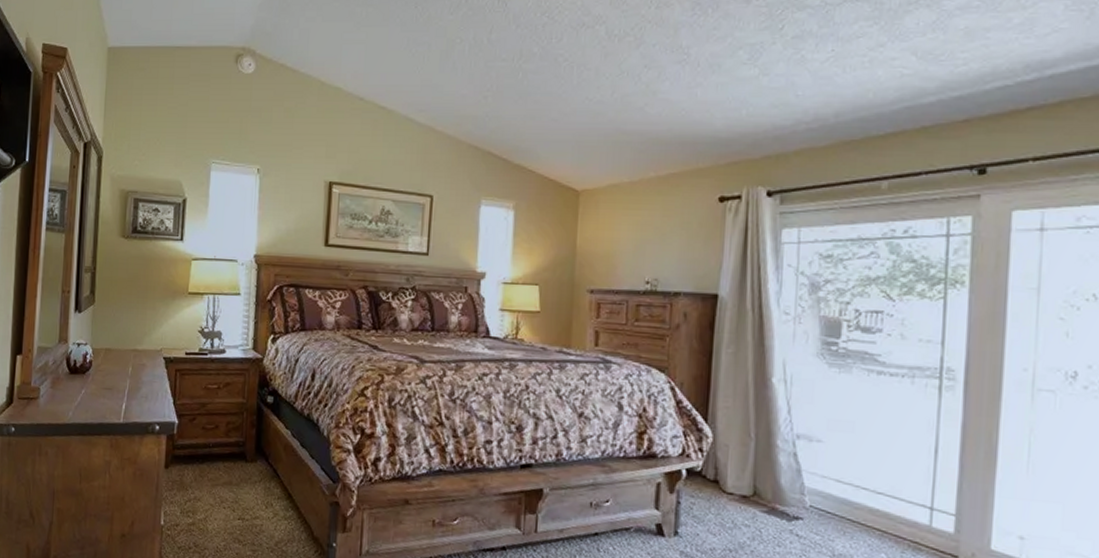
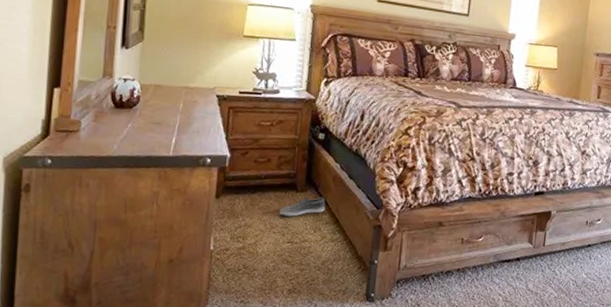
shoe: none [229,467,277,490] -> present [280,197,326,217]

